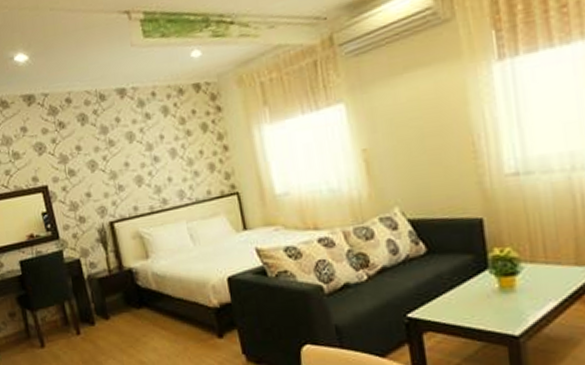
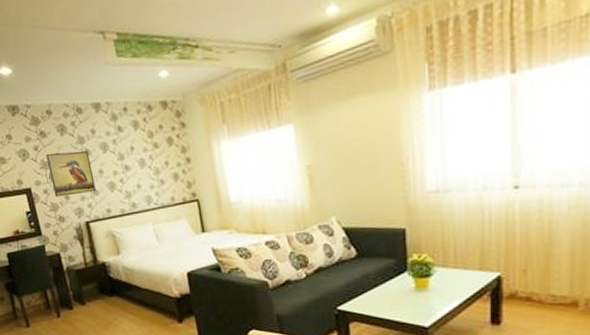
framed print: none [65,141,122,195] -> present [46,150,97,197]

